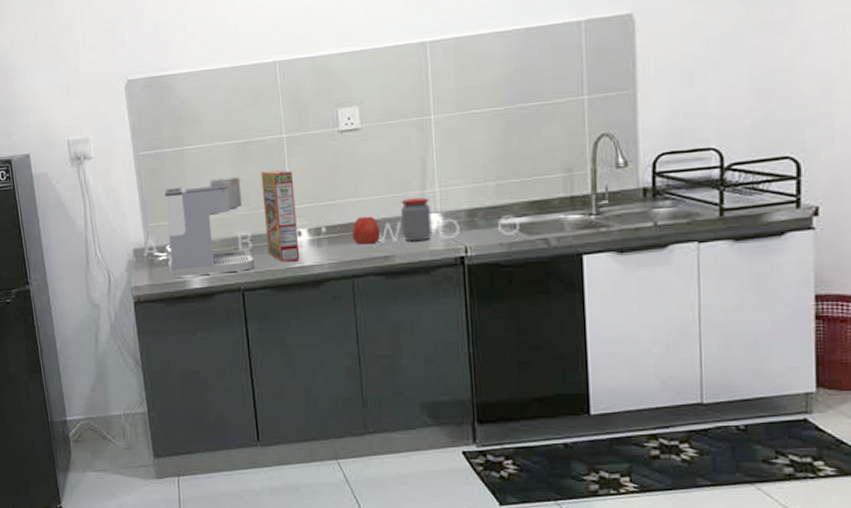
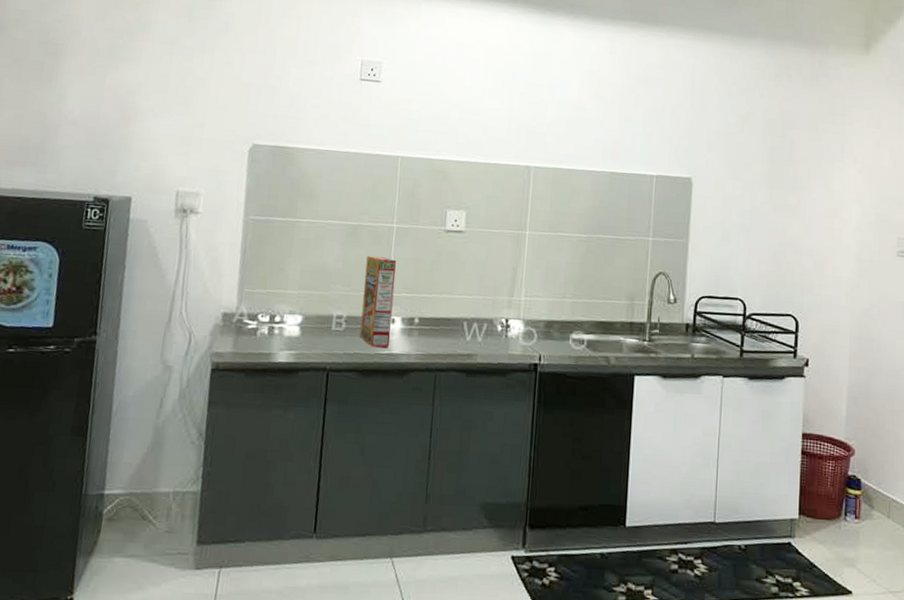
coffee maker: present [164,176,256,277] -> none [257,254,347,351]
apple: present [352,216,381,245] -> none [441,313,469,341]
jar: present [401,197,433,241] -> none [487,302,515,344]

